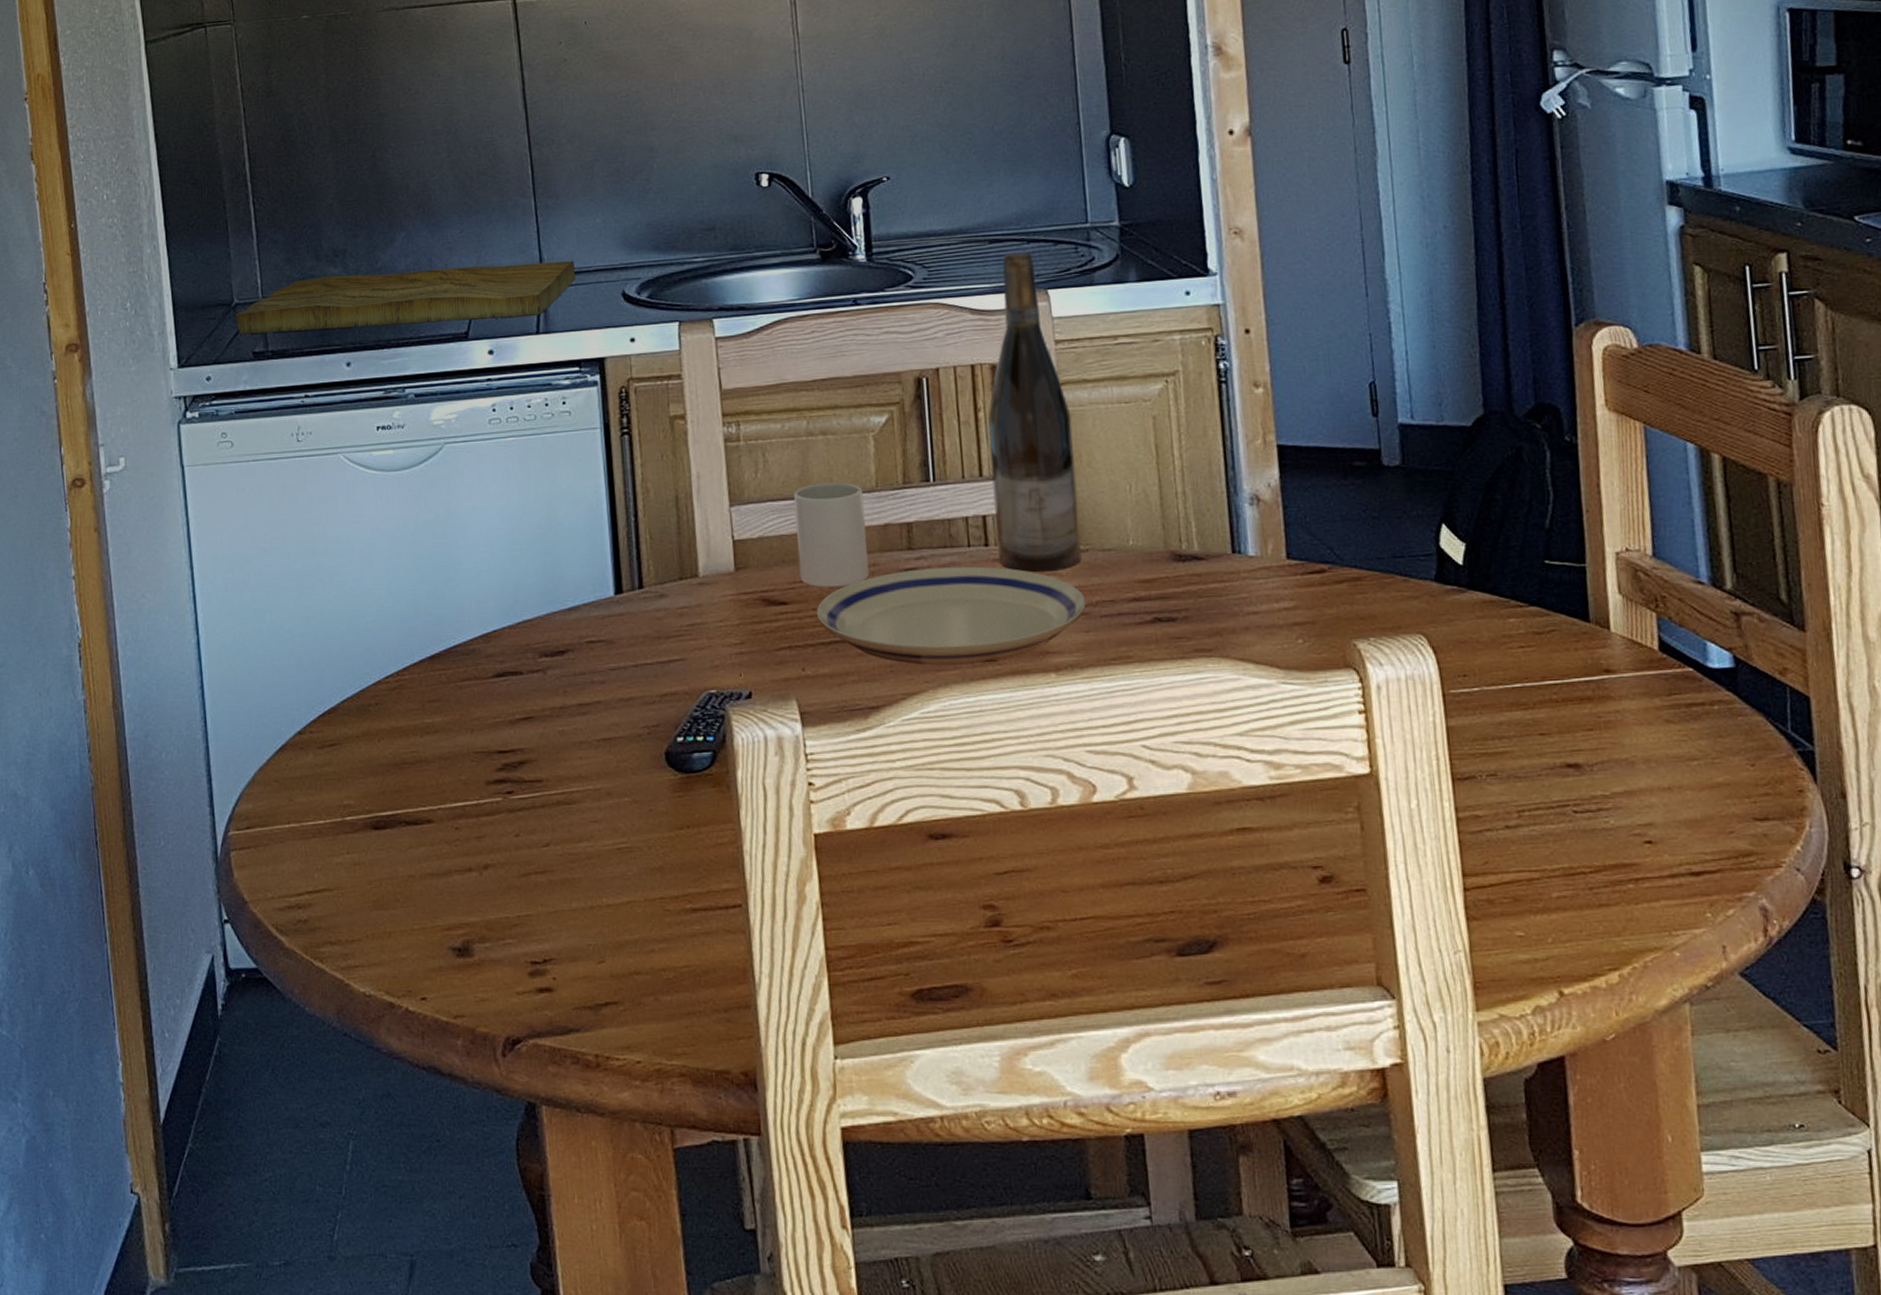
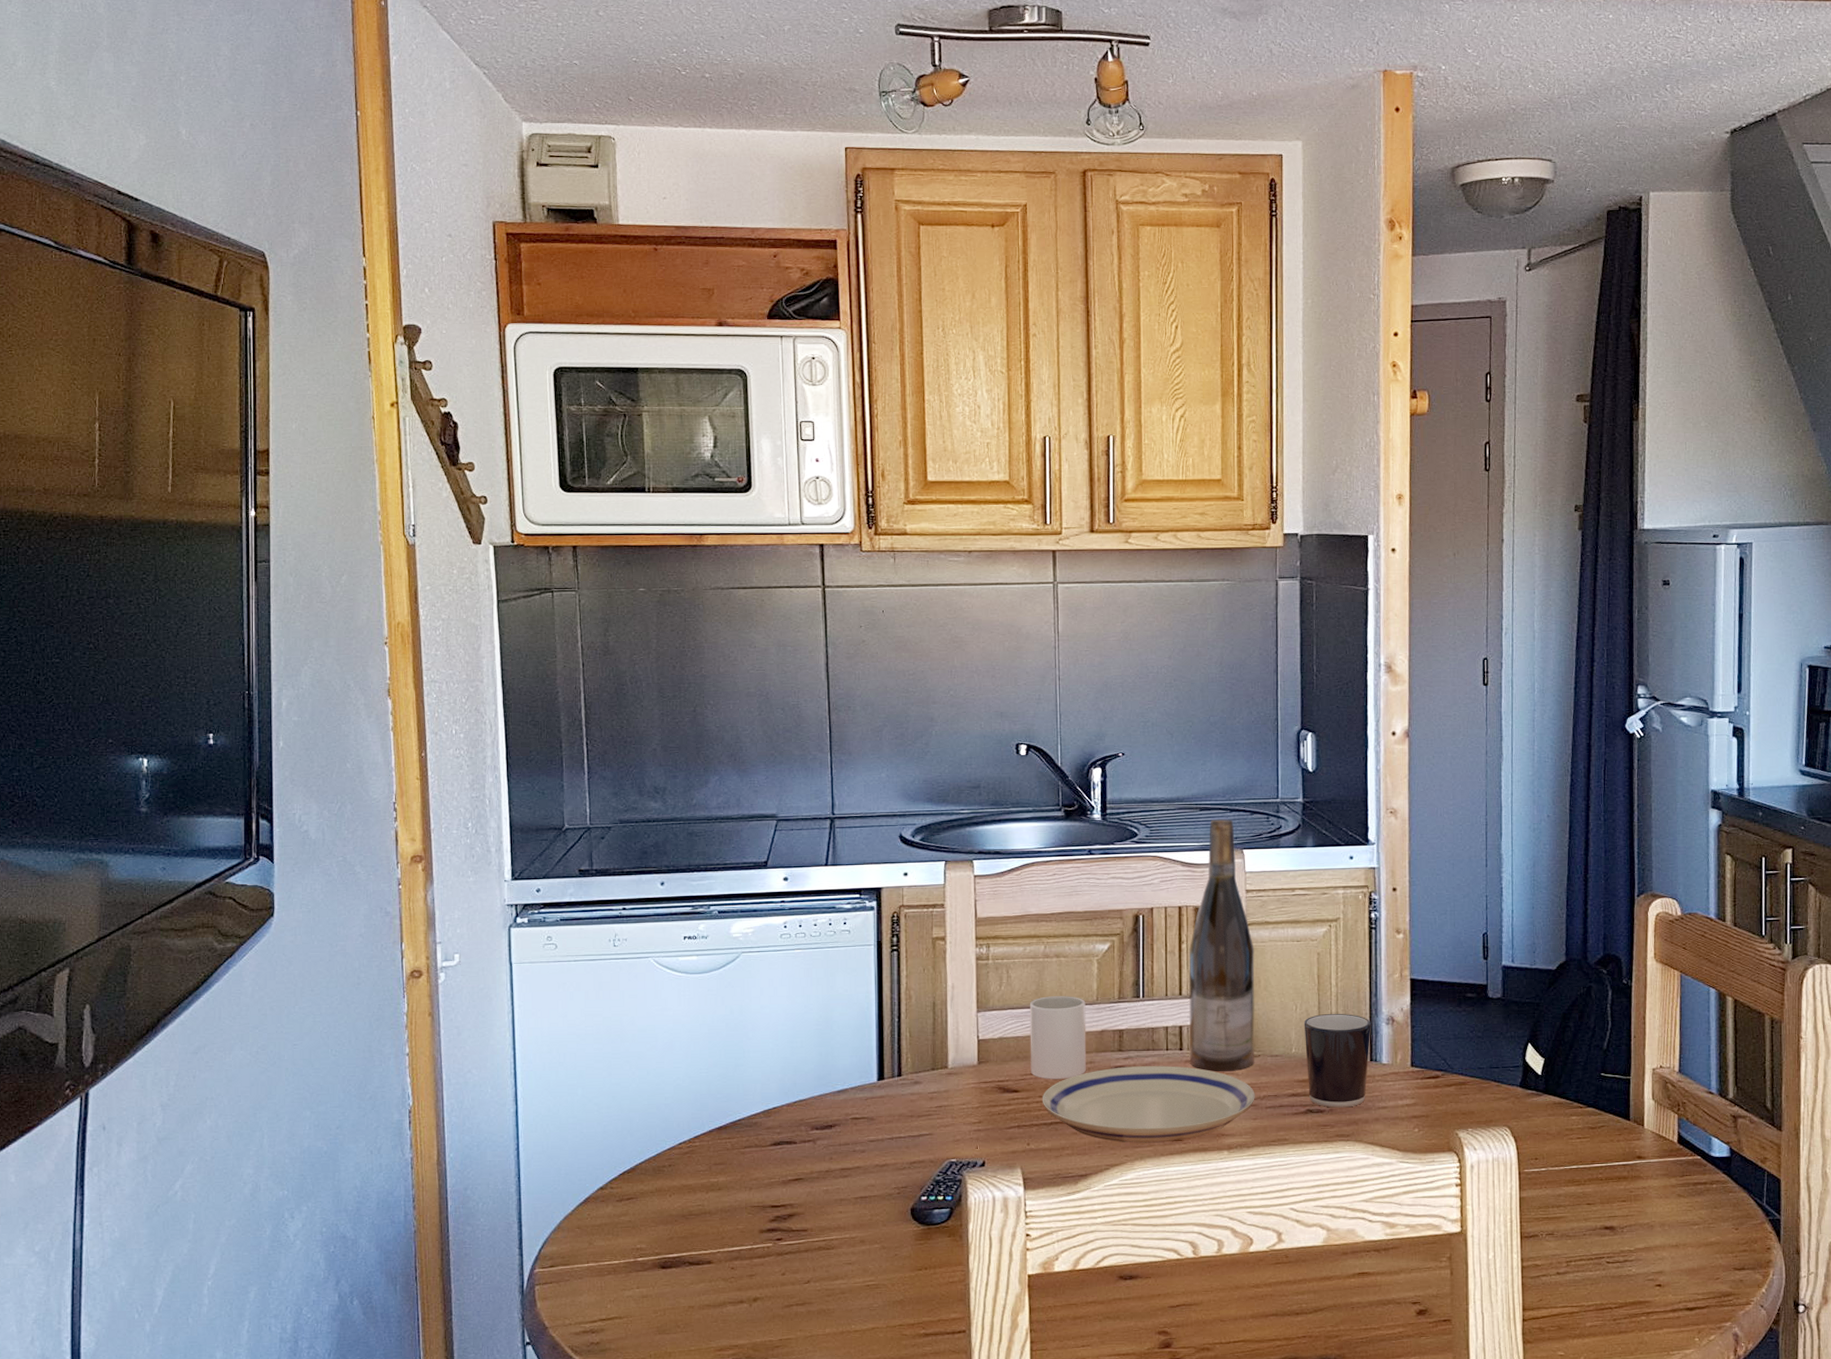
cutting board: present [236,261,576,335] -> none [565,807,862,855]
mug: none [1141,492,1231,615] -> present [1304,1013,1371,1108]

